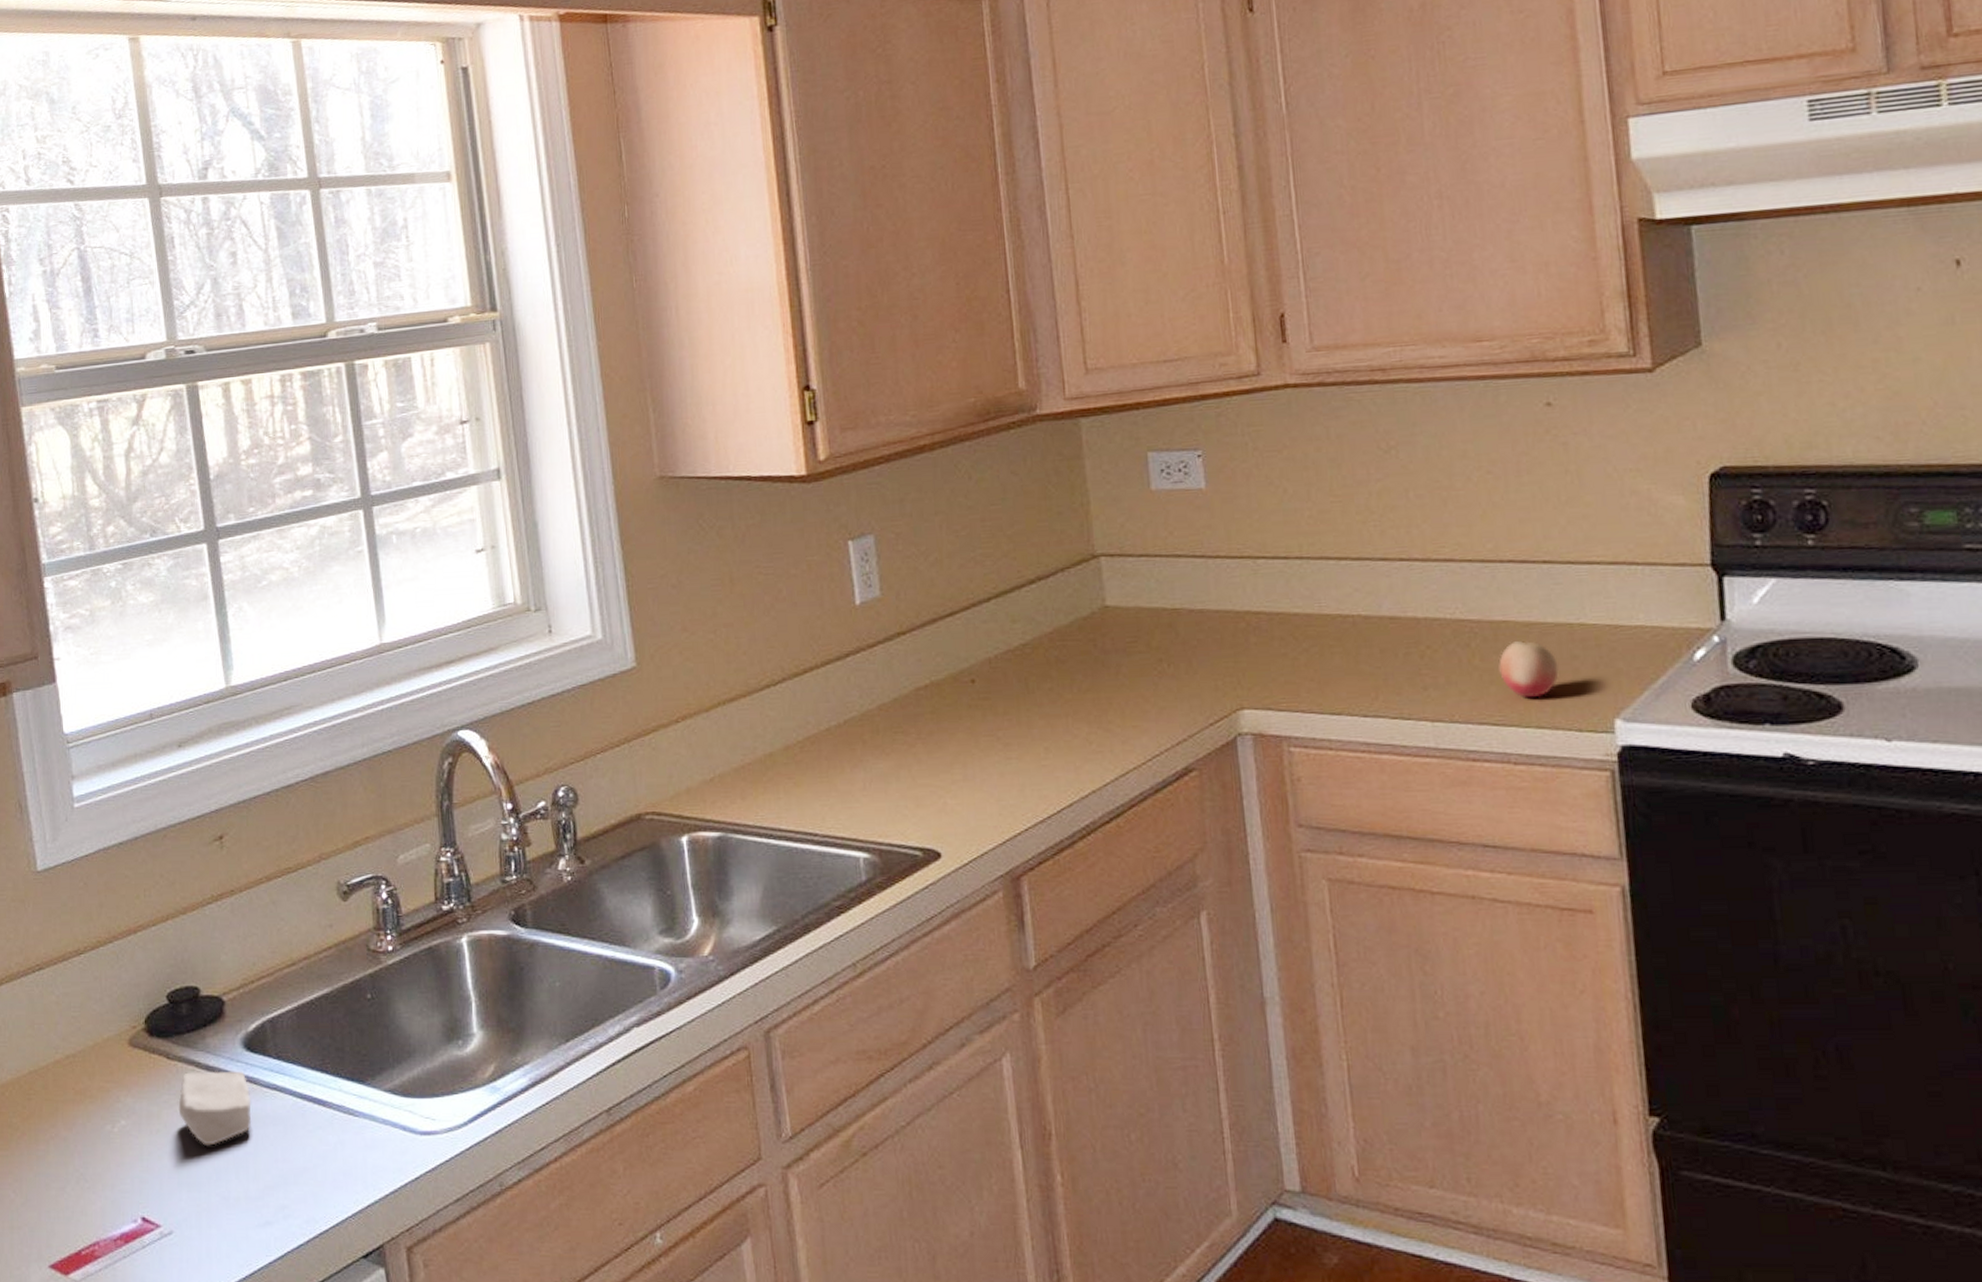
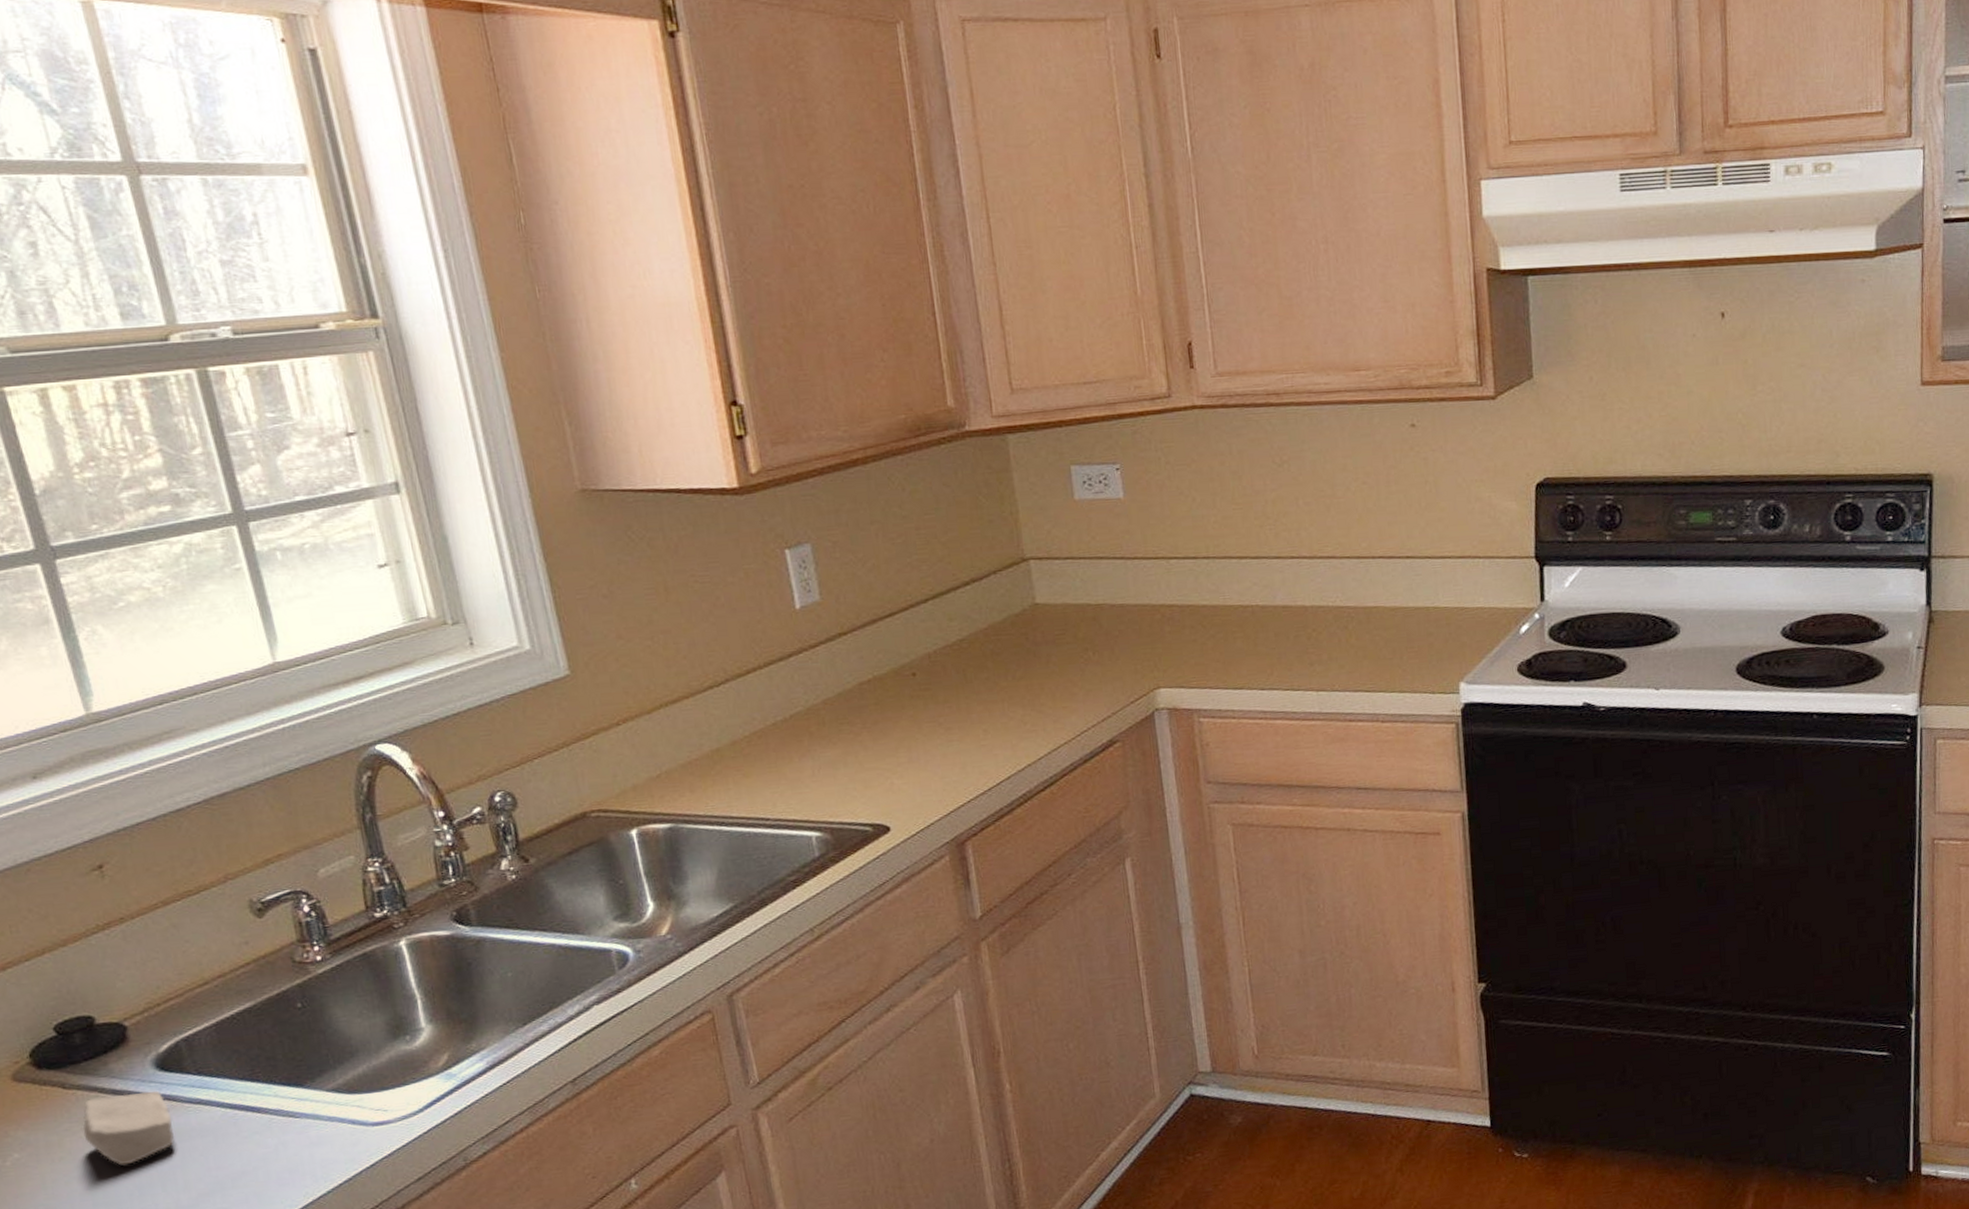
fruit: present [1498,641,1559,698] -> none [1370,622,1417,669]

